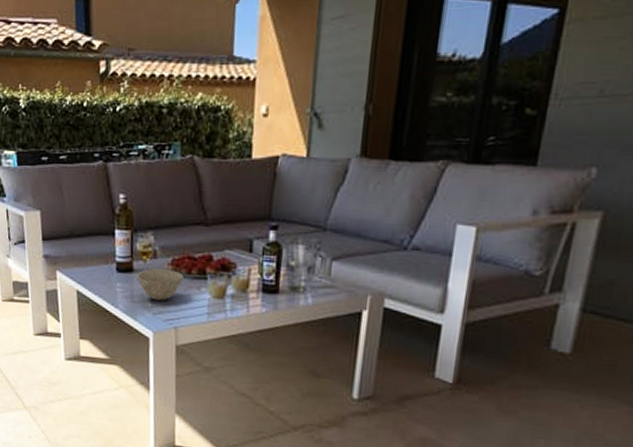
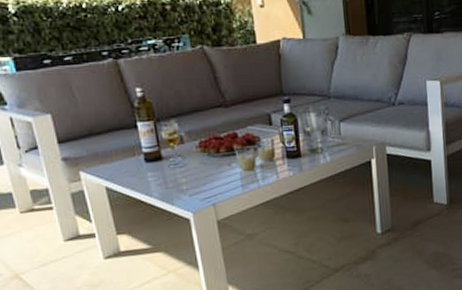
bowl: present [137,269,183,301] -> none [167,152,213,183]

